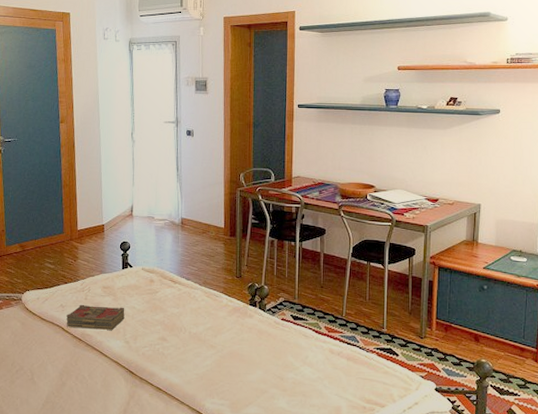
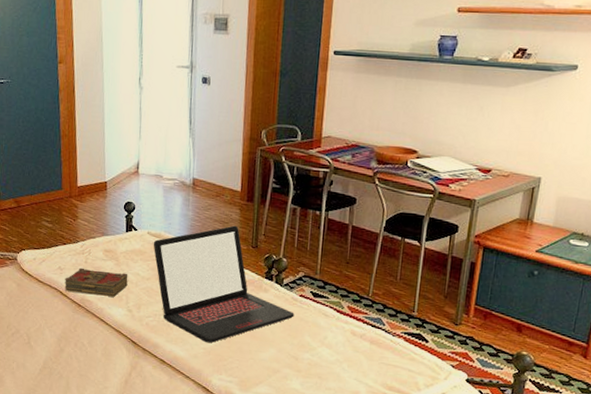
laptop: none [147,258,278,368] -> present [153,225,294,343]

